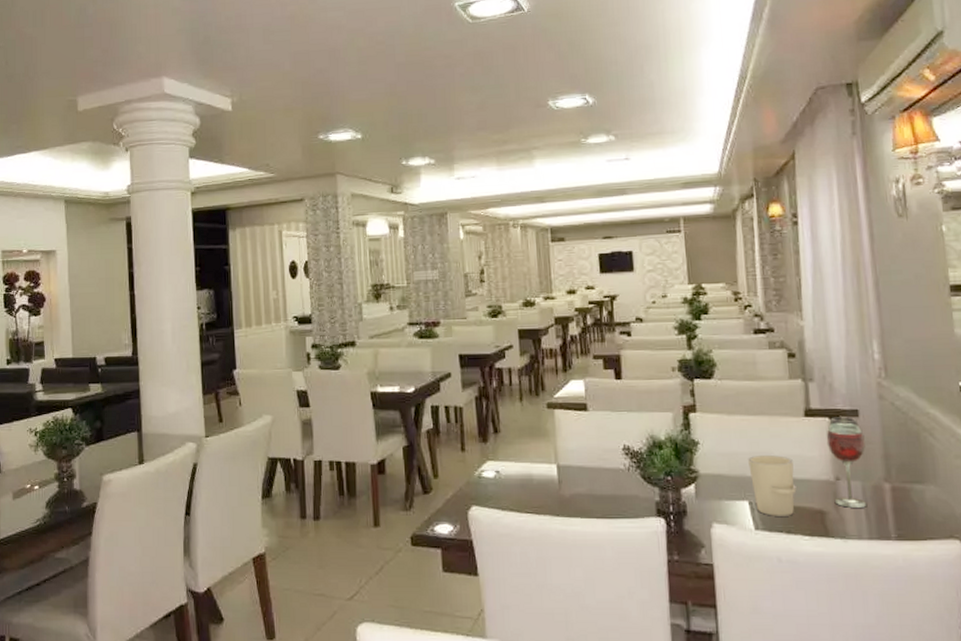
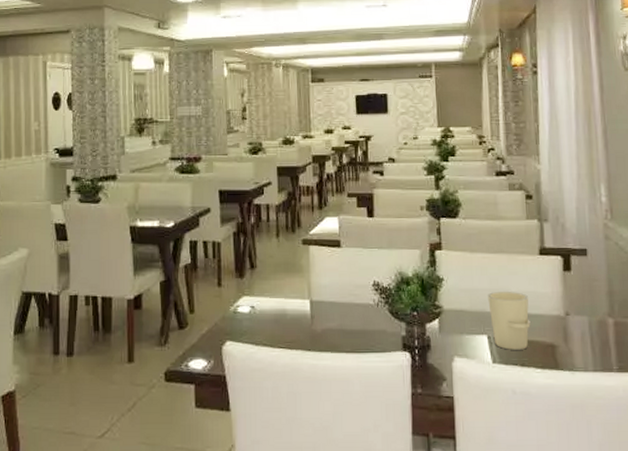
wineglass: present [826,417,867,508] -> none [558,255,593,341]

